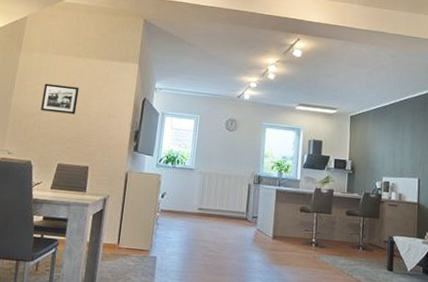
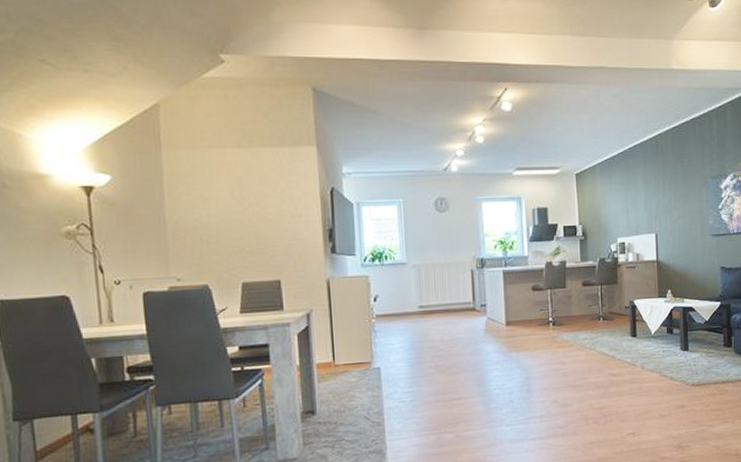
picture frame: present [40,83,80,115] -> none [203,186,251,222]

